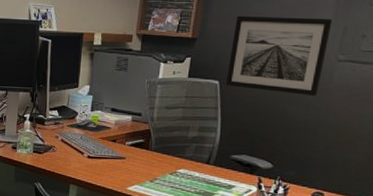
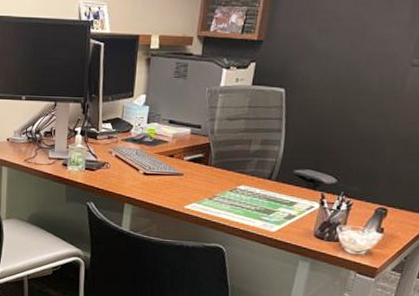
wall art: present [226,15,333,97] -> none [292,14,410,106]

